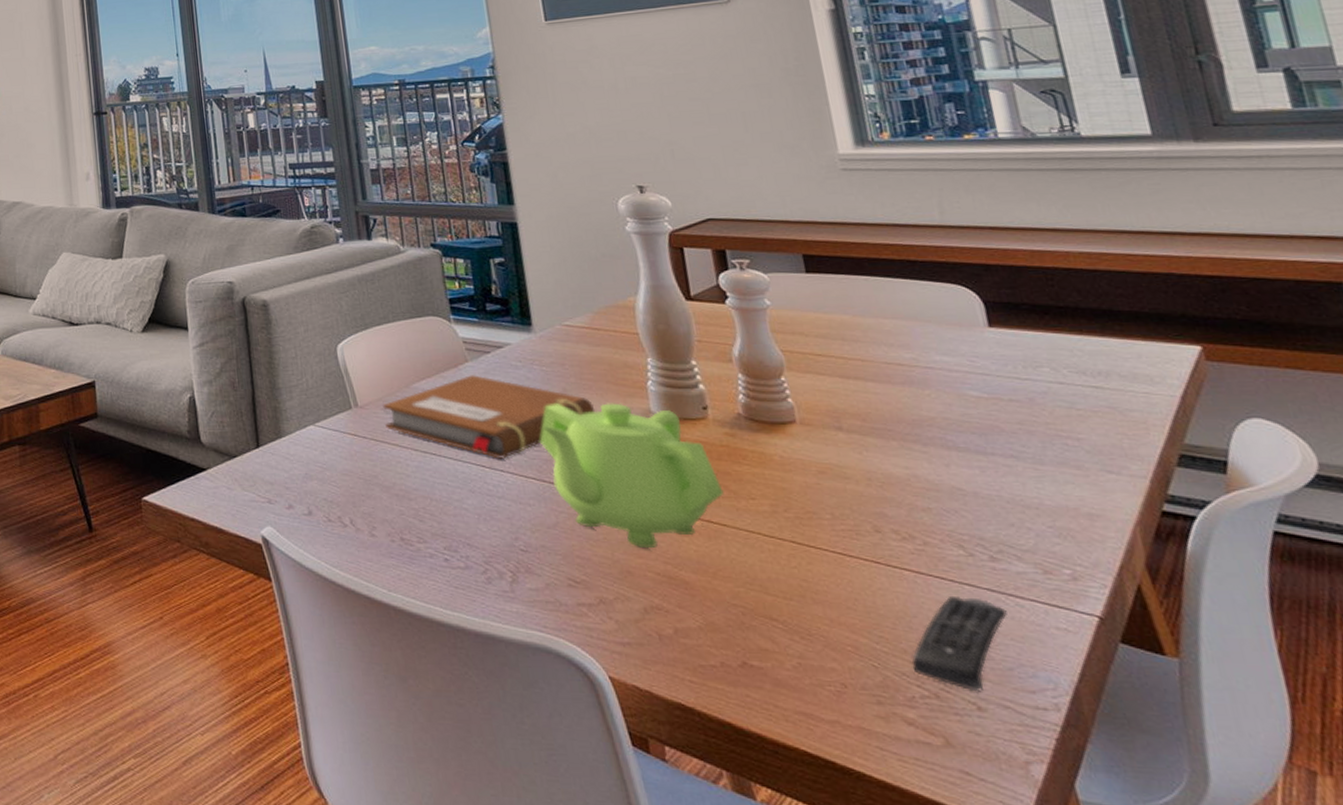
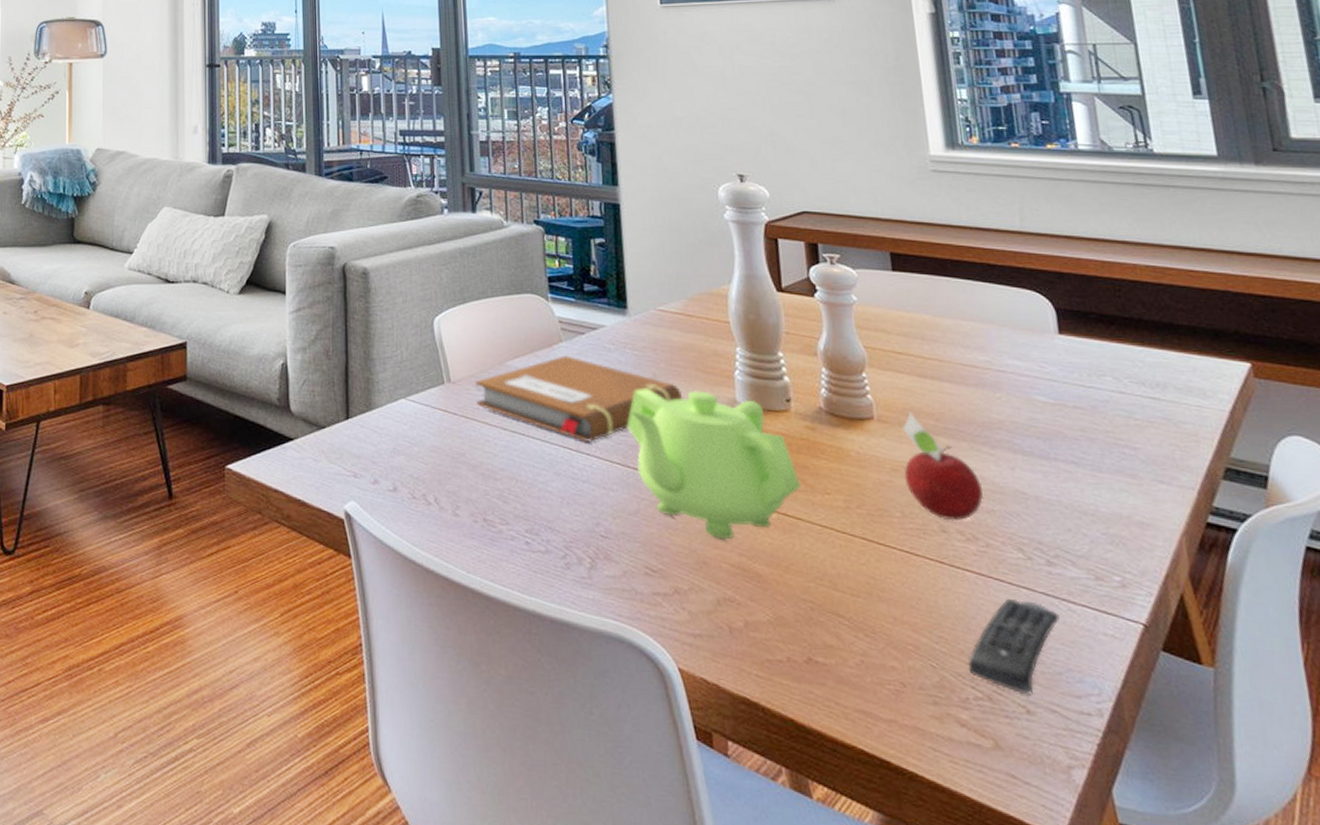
fruit: none [827,412,918,521] -> present [903,411,984,521]

